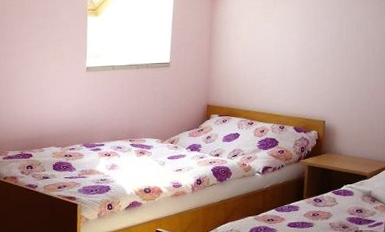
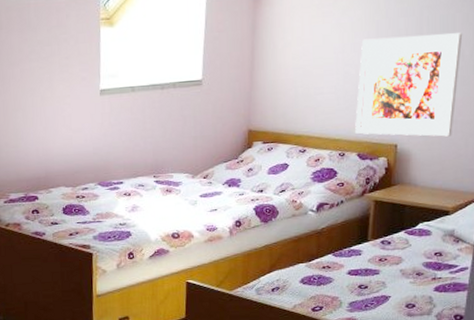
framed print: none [292,34,374,116] -> present [355,33,463,137]

